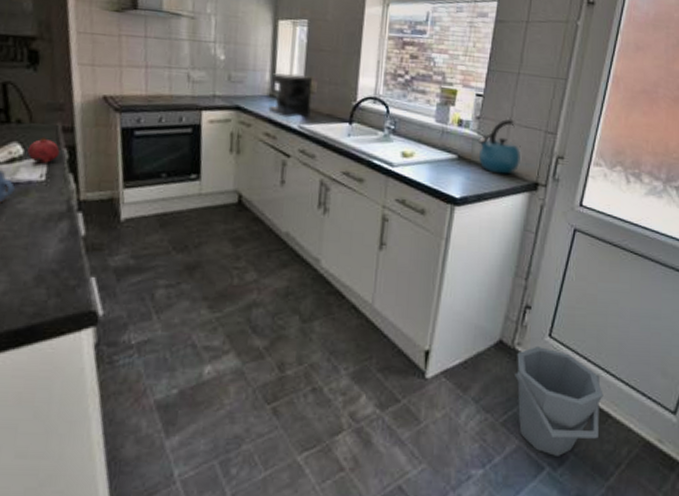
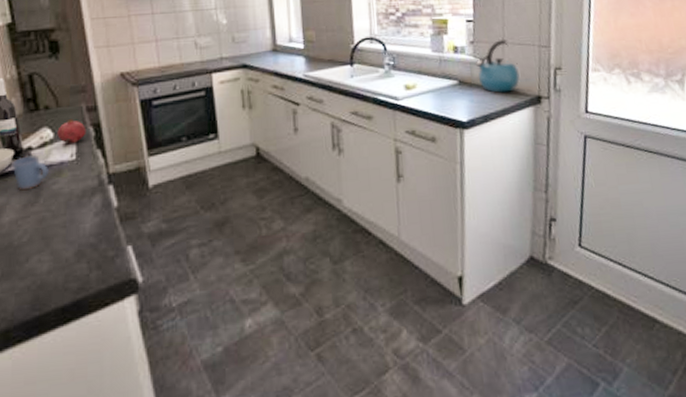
coffee maker: present [268,73,313,118] -> none [273,26,313,69]
bucket: present [514,345,604,458] -> none [550,257,649,371]

